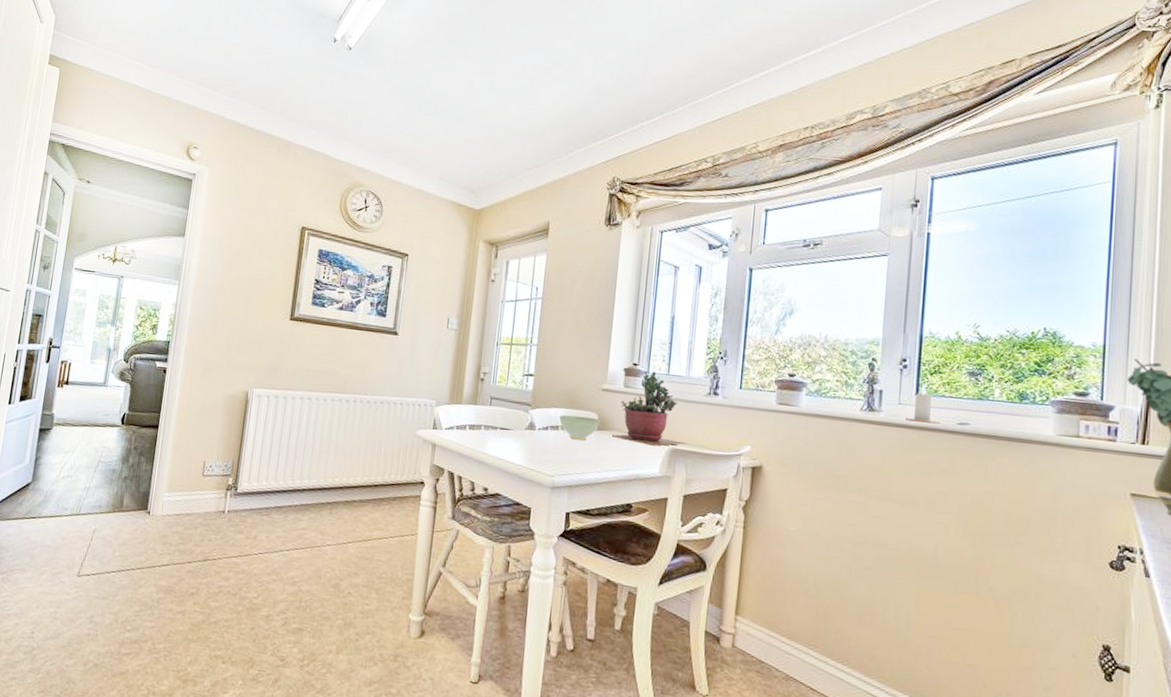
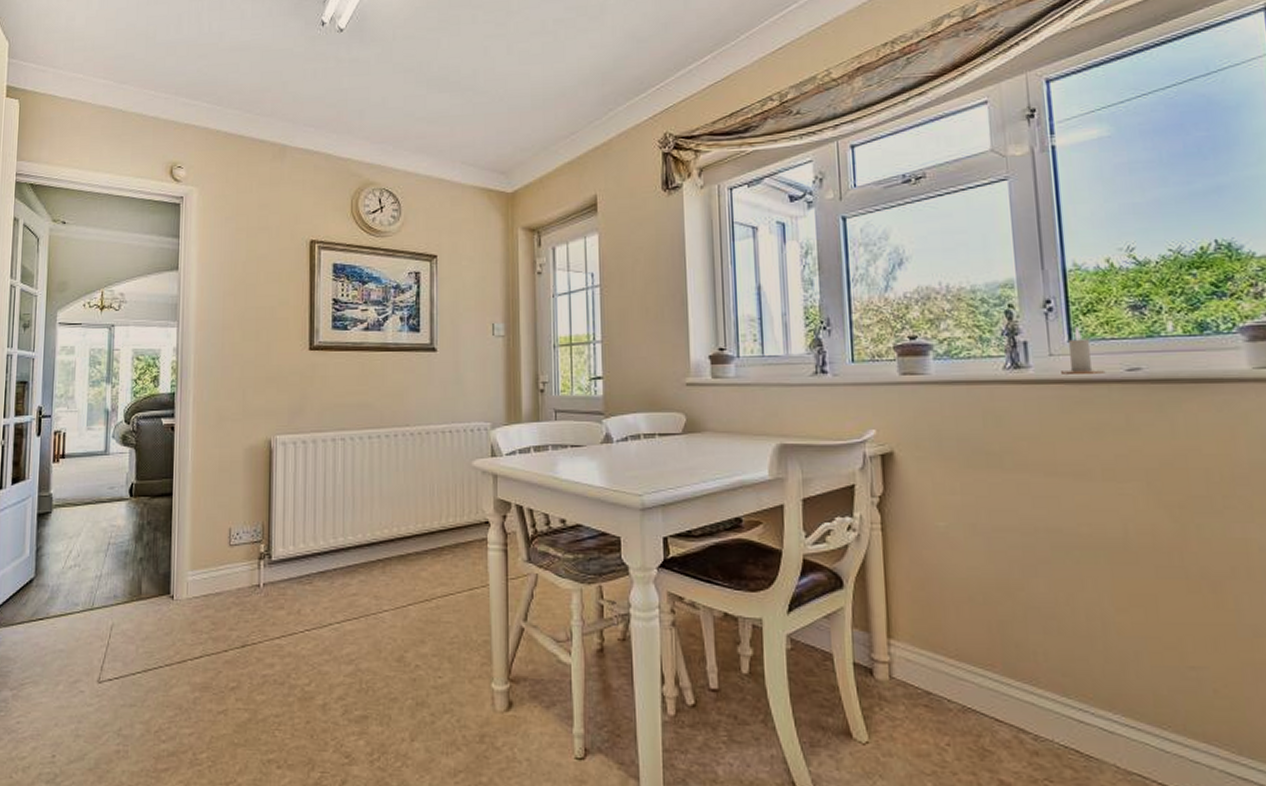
bowl: present [558,414,601,440] -> none [638,419,689,448]
succulent plant: present [612,370,689,446] -> none [706,354,800,444]

